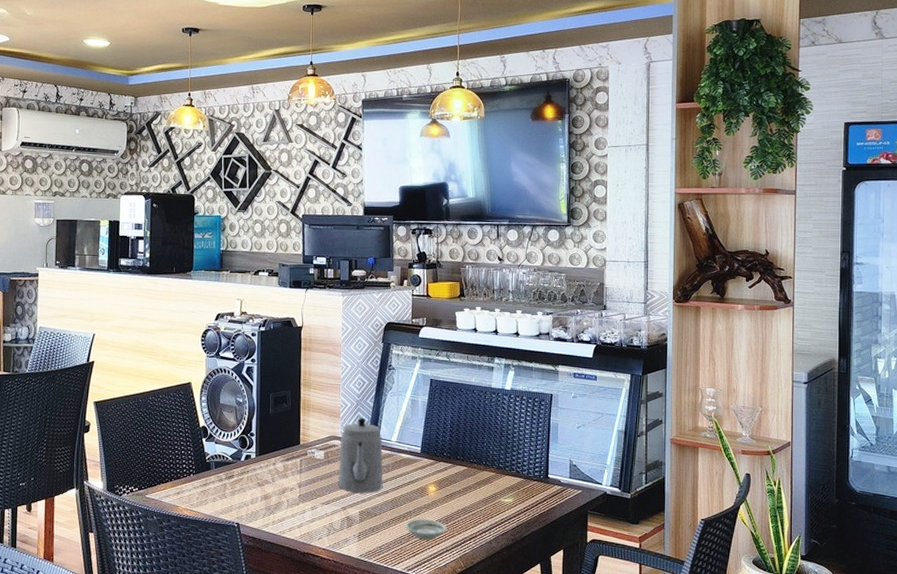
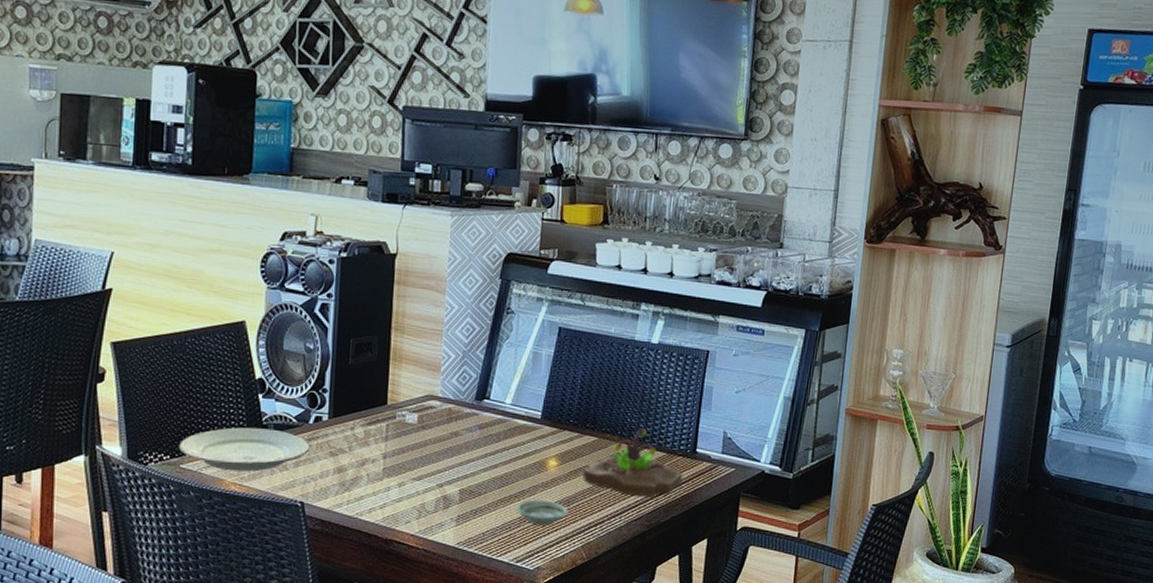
plate: none [145,465,242,500] -> present [179,427,310,472]
teapot: present [338,417,383,493] -> none [433,372,493,467]
succulent planter: none [457,458,539,515] -> present [583,428,683,497]

